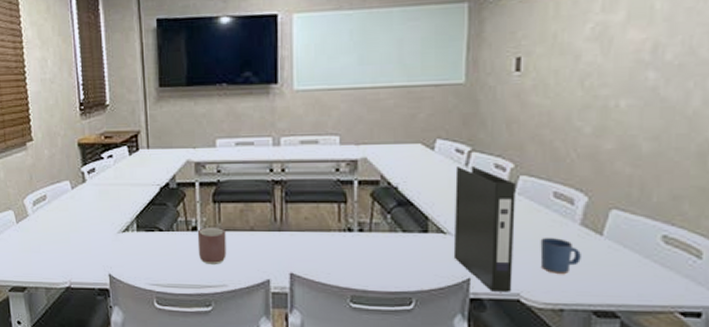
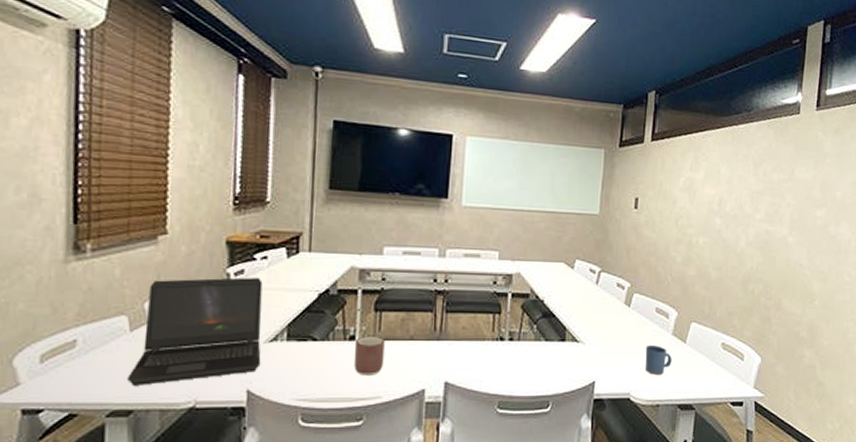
laptop computer: none [19,175,117,267] -> present [127,277,263,385]
binder: present [453,167,516,292] -> none [583,284,631,392]

